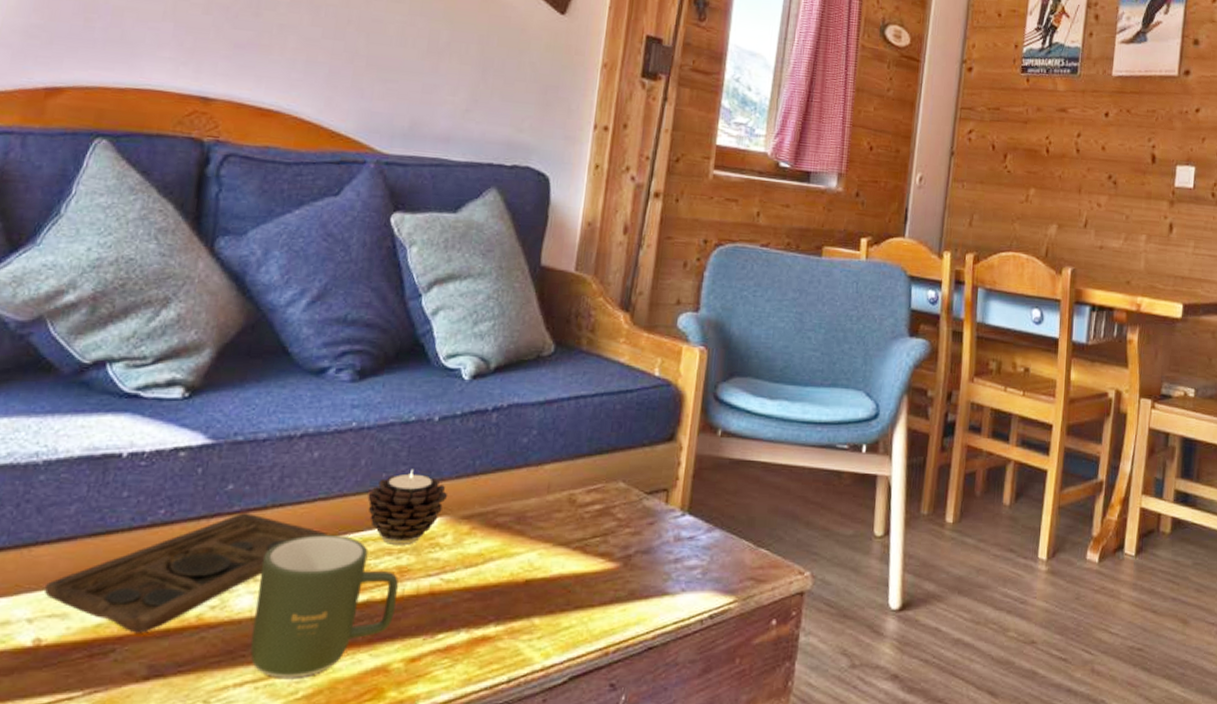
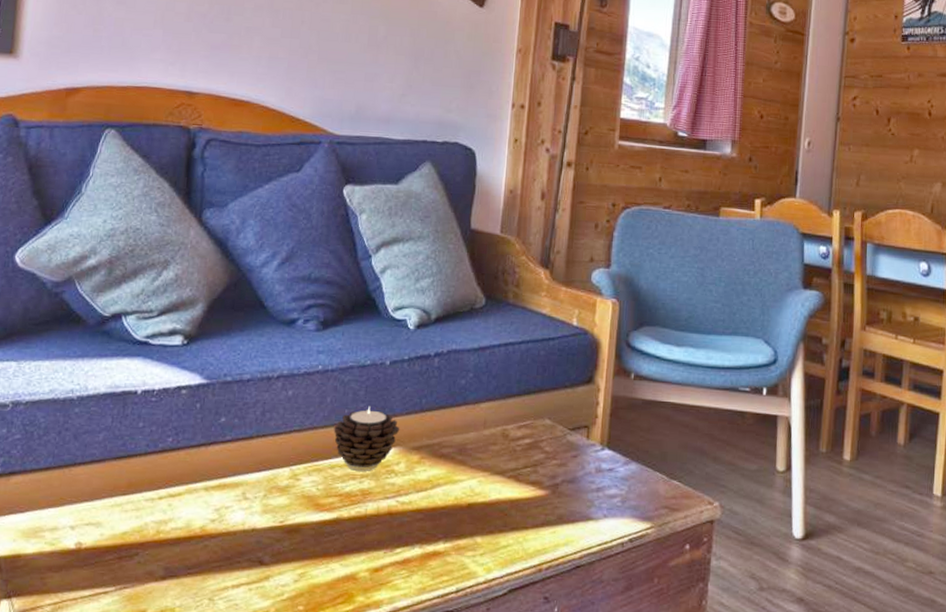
decorative tray: present [43,513,327,633] -> none [82,442,302,540]
mug: present [250,535,399,678] -> none [244,461,362,582]

